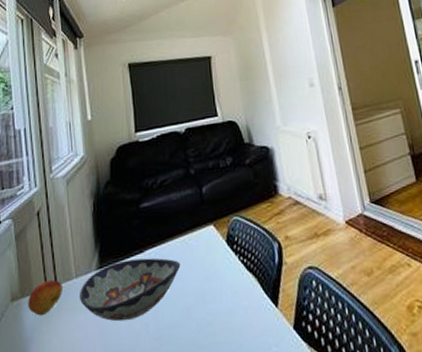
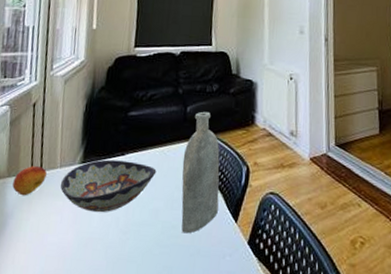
bottle: none [206,189,255,329] -> present [181,111,220,234]

